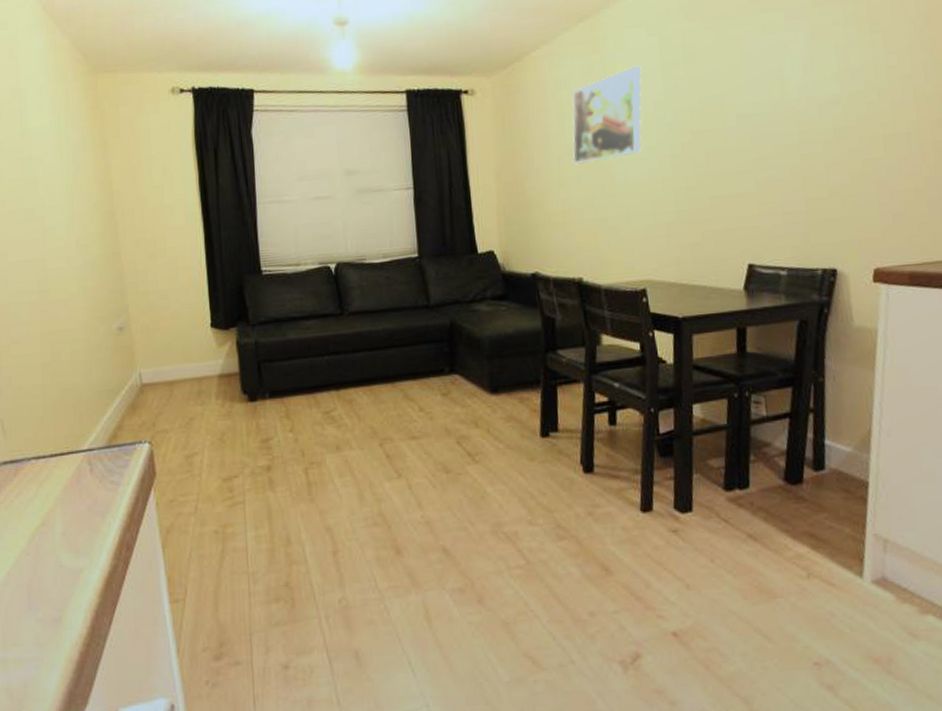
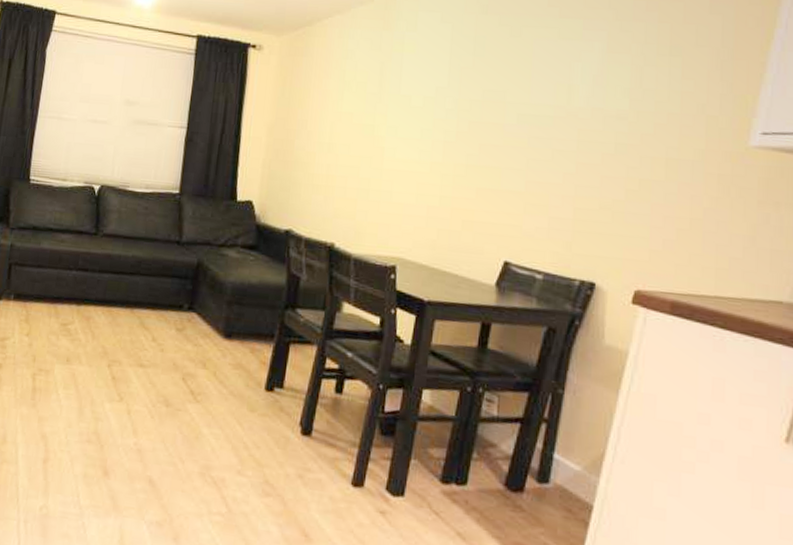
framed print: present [572,65,642,165] -> none [346,48,430,134]

